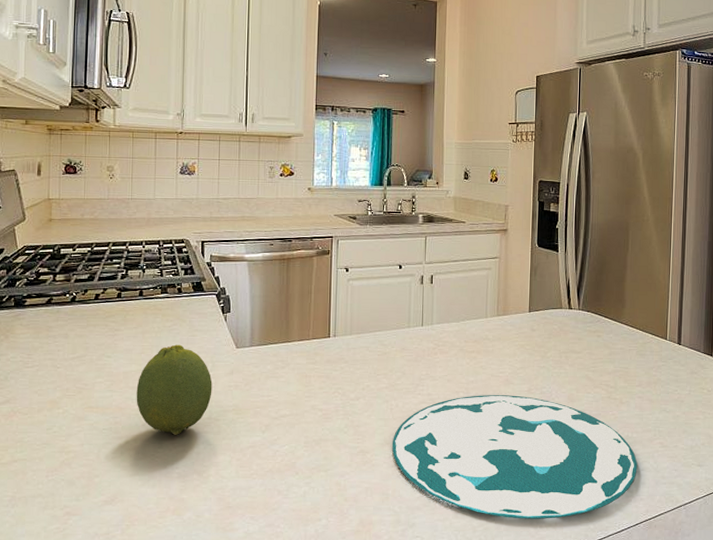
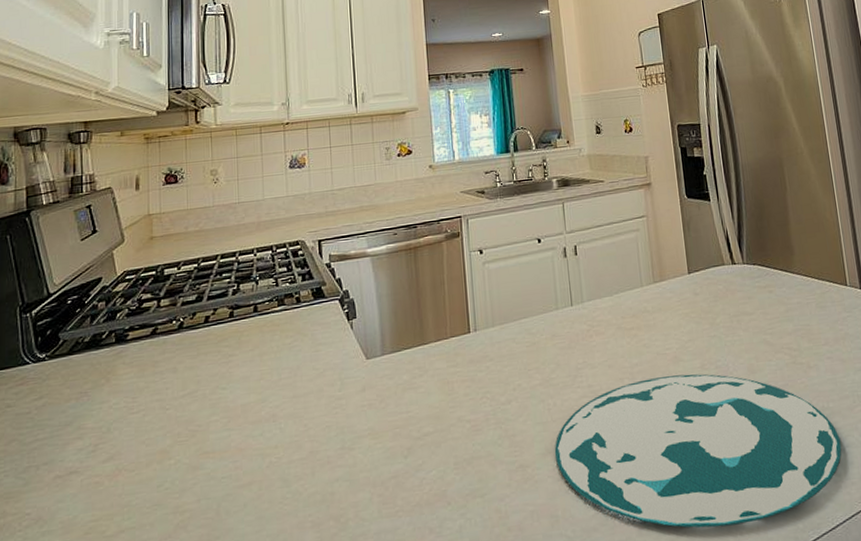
fruit: present [136,344,213,435] -> none [257,363,344,474]

